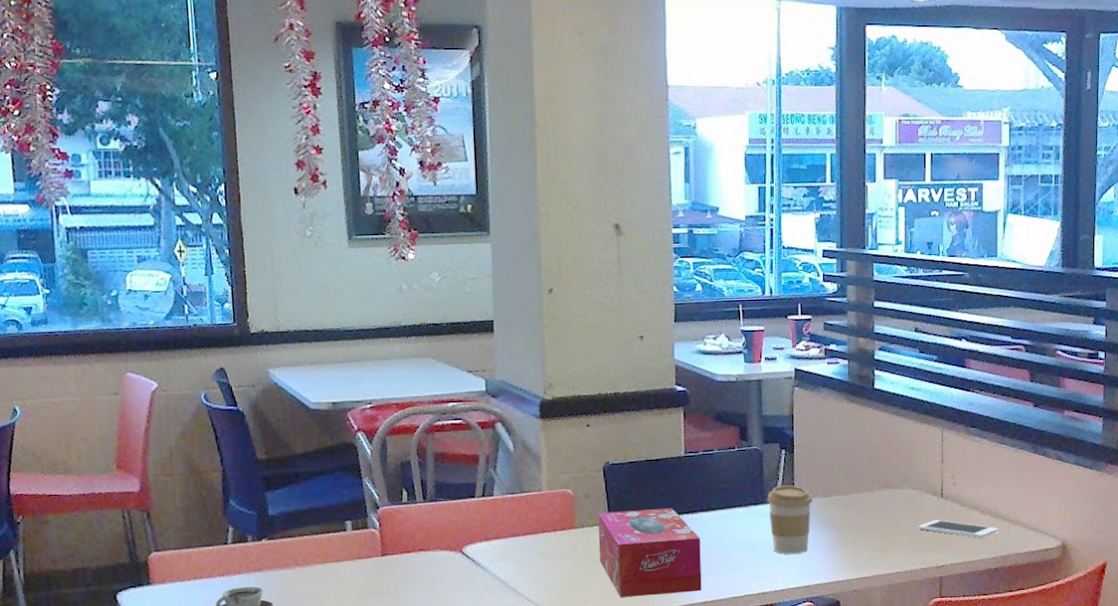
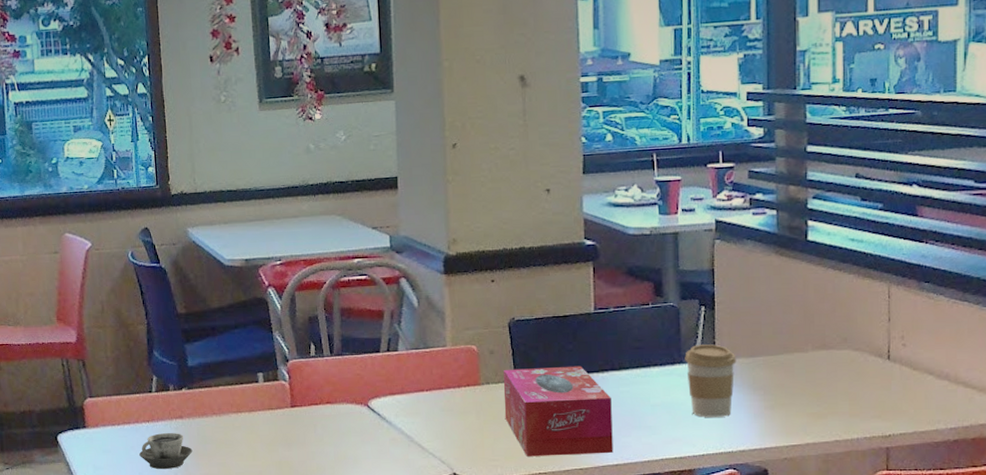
cell phone: present [917,520,1000,538] -> none [859,384,960,406]

